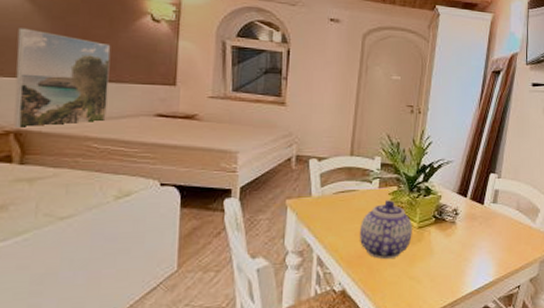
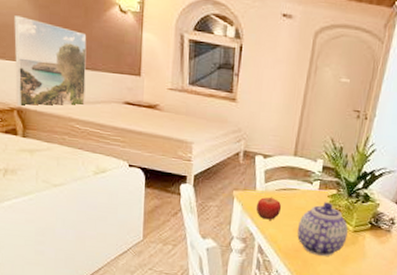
fruit: none [313,201,341,227] -> present [257,197,282,220]

